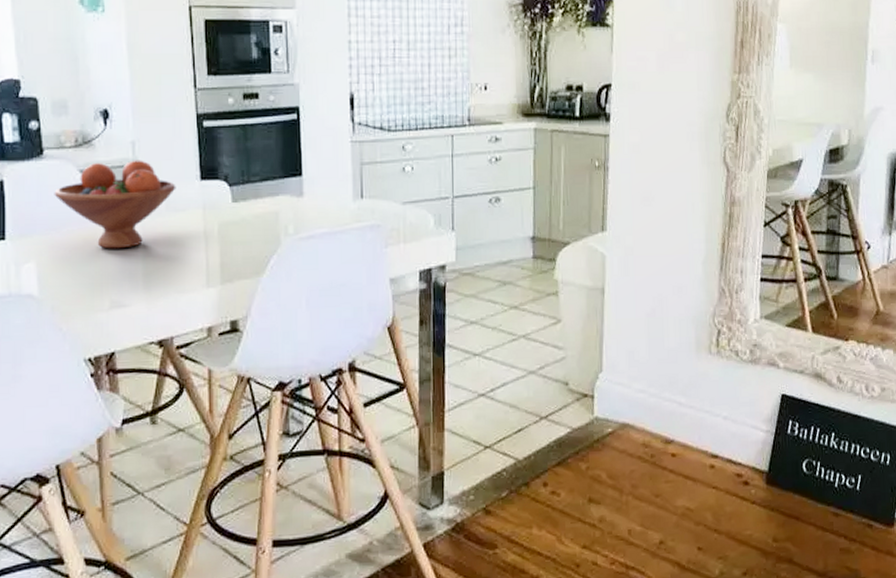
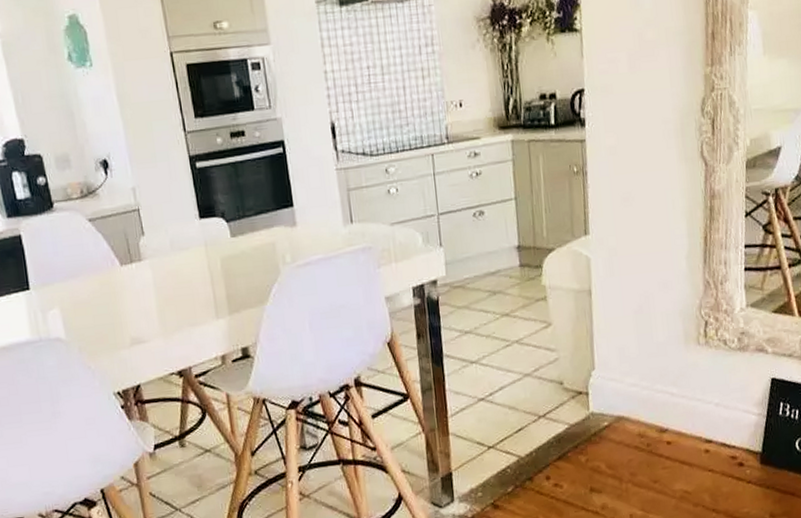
fruit bowl: present [54,160,176,249] -> none [67,204,178,291]

